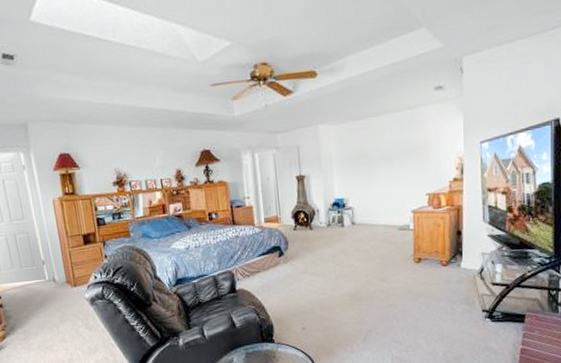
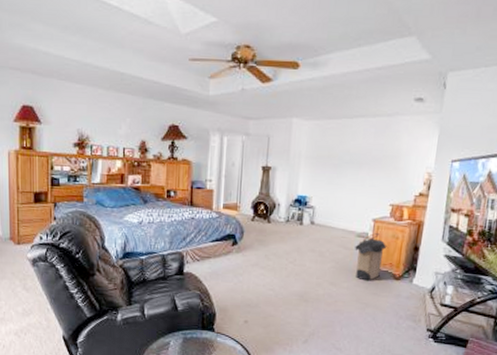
laundry hamper: none [398,222,432,272] -> present [355,232,389,281]

